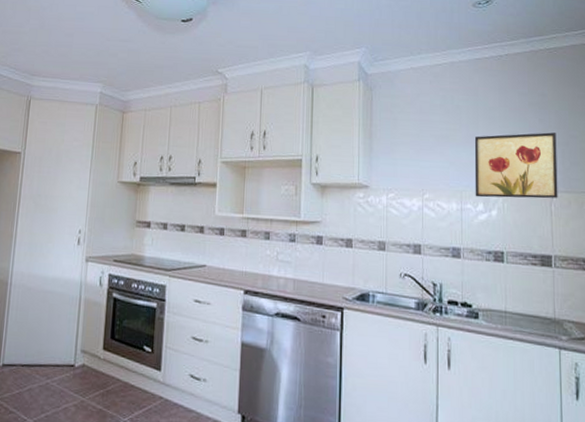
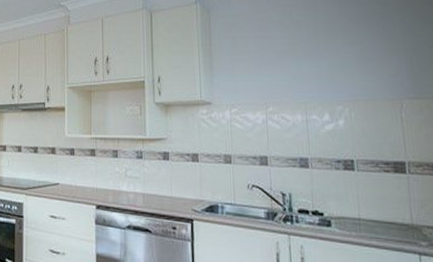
wall art: present [474,132,558,199] -> none [316,40,409,108]

